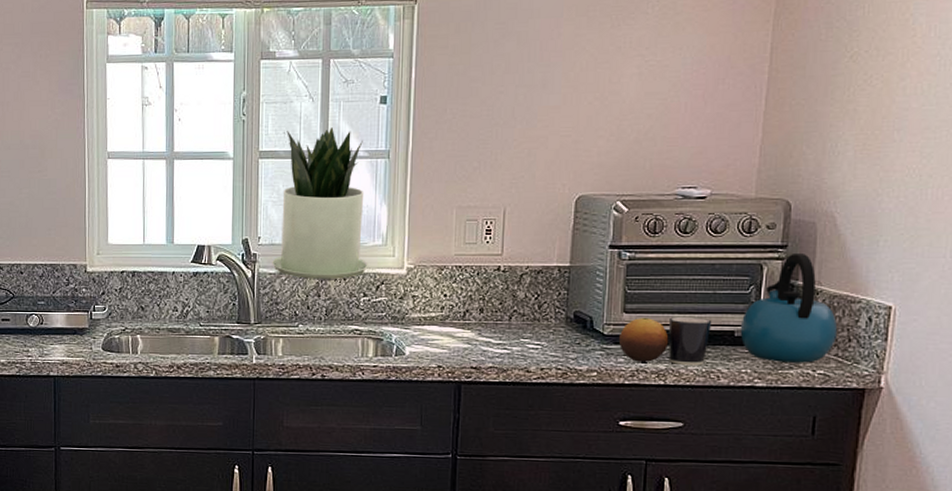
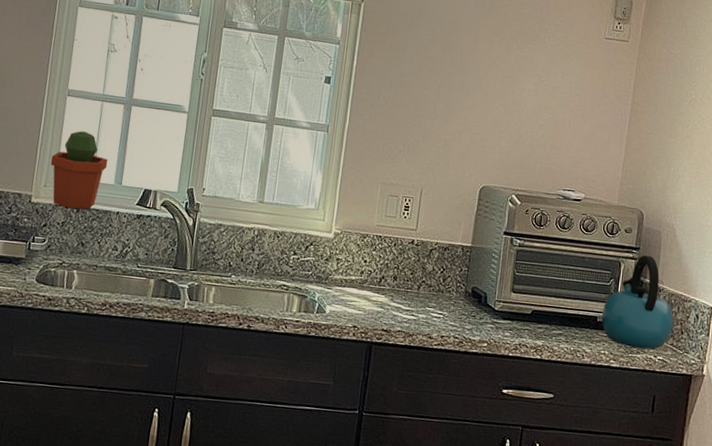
succulent plant: none [100,193,157,274] -> present [50,131,108,210]
planter: present [272,127,368,279] -> none [213,95,307,236]
fruit: present [618,317,669,362] -> none [506,297,547,338]
mug: present [668,317,712,366] -> none [545,300,581,345]

